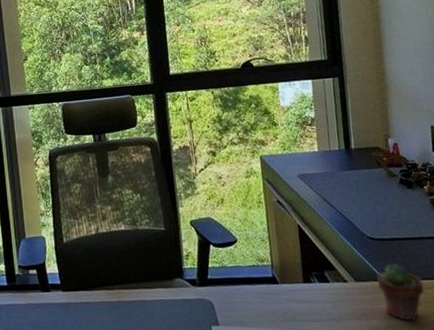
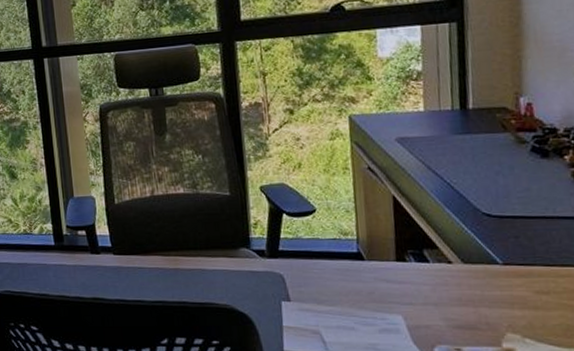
potted succulent: present [376,263,424,321] -> none [491,245,554,313]

